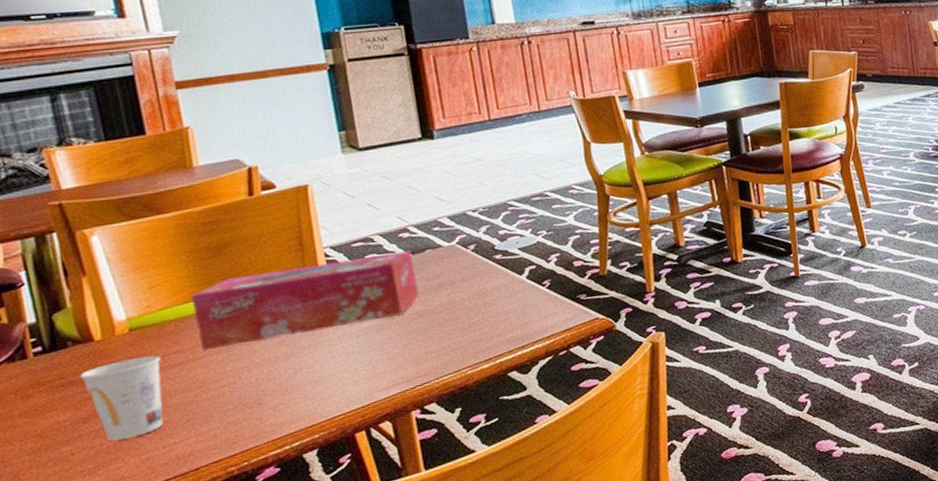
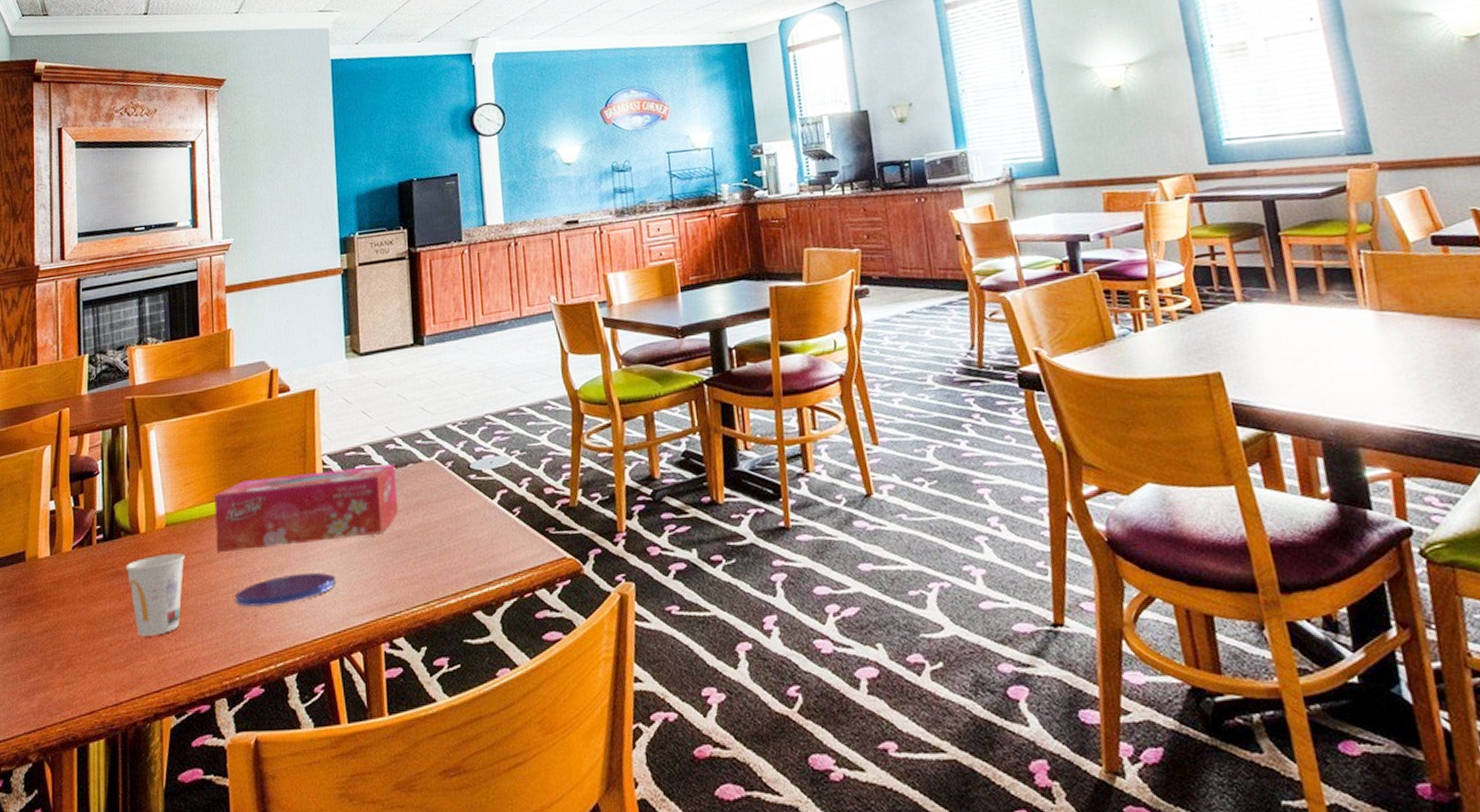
saucer: none [232,356,353,397] -> present [235,572,335,607]

